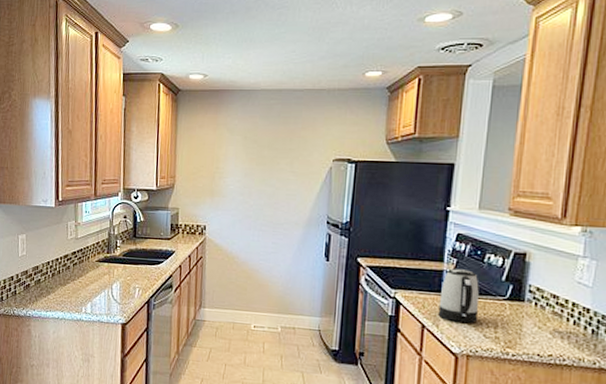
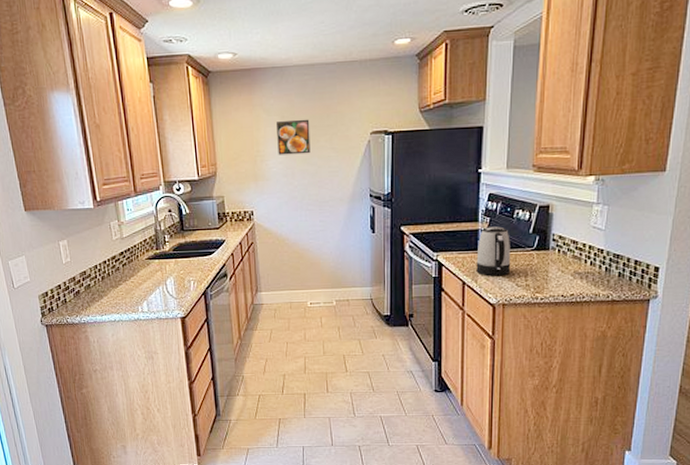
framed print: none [237,141,272,175] -> present [277,119,311,155]

